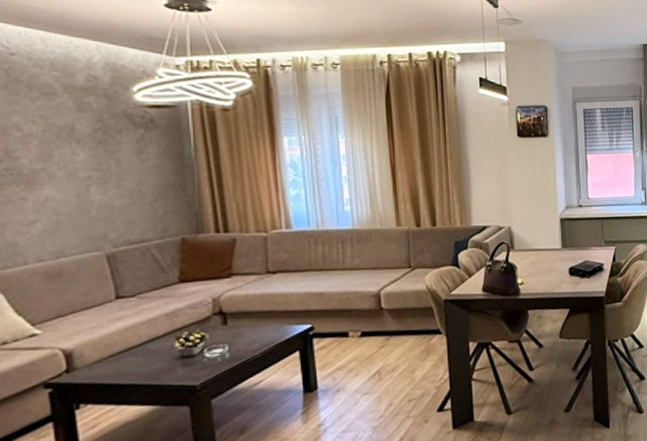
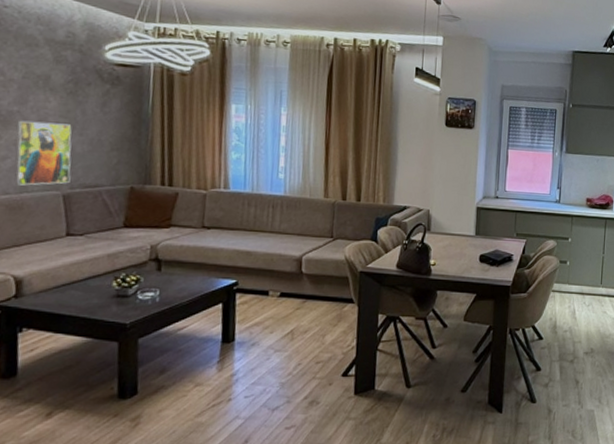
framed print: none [43,177,112,250] -> present [14,120,72,186]

